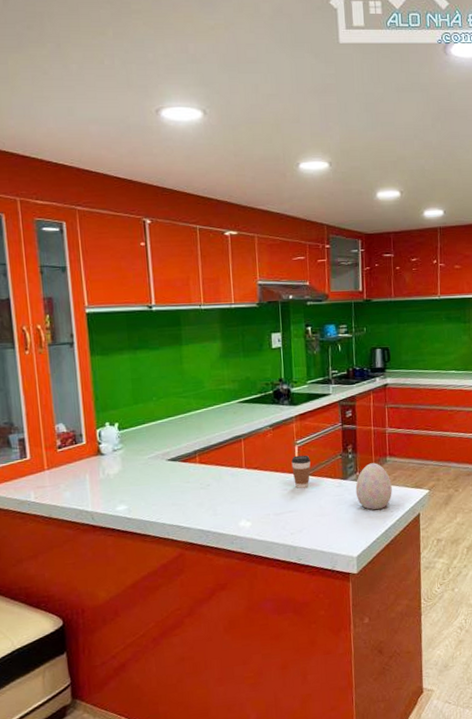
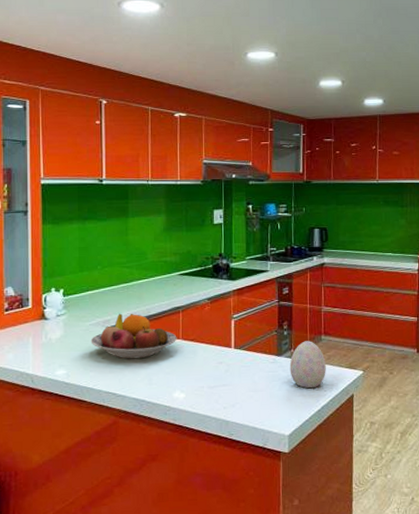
fruit bowl: none [150,444,240,491] -> present [90,313,177,359]
coffee cup: present [291,455,311,489] -> none [227,329,247,363]

